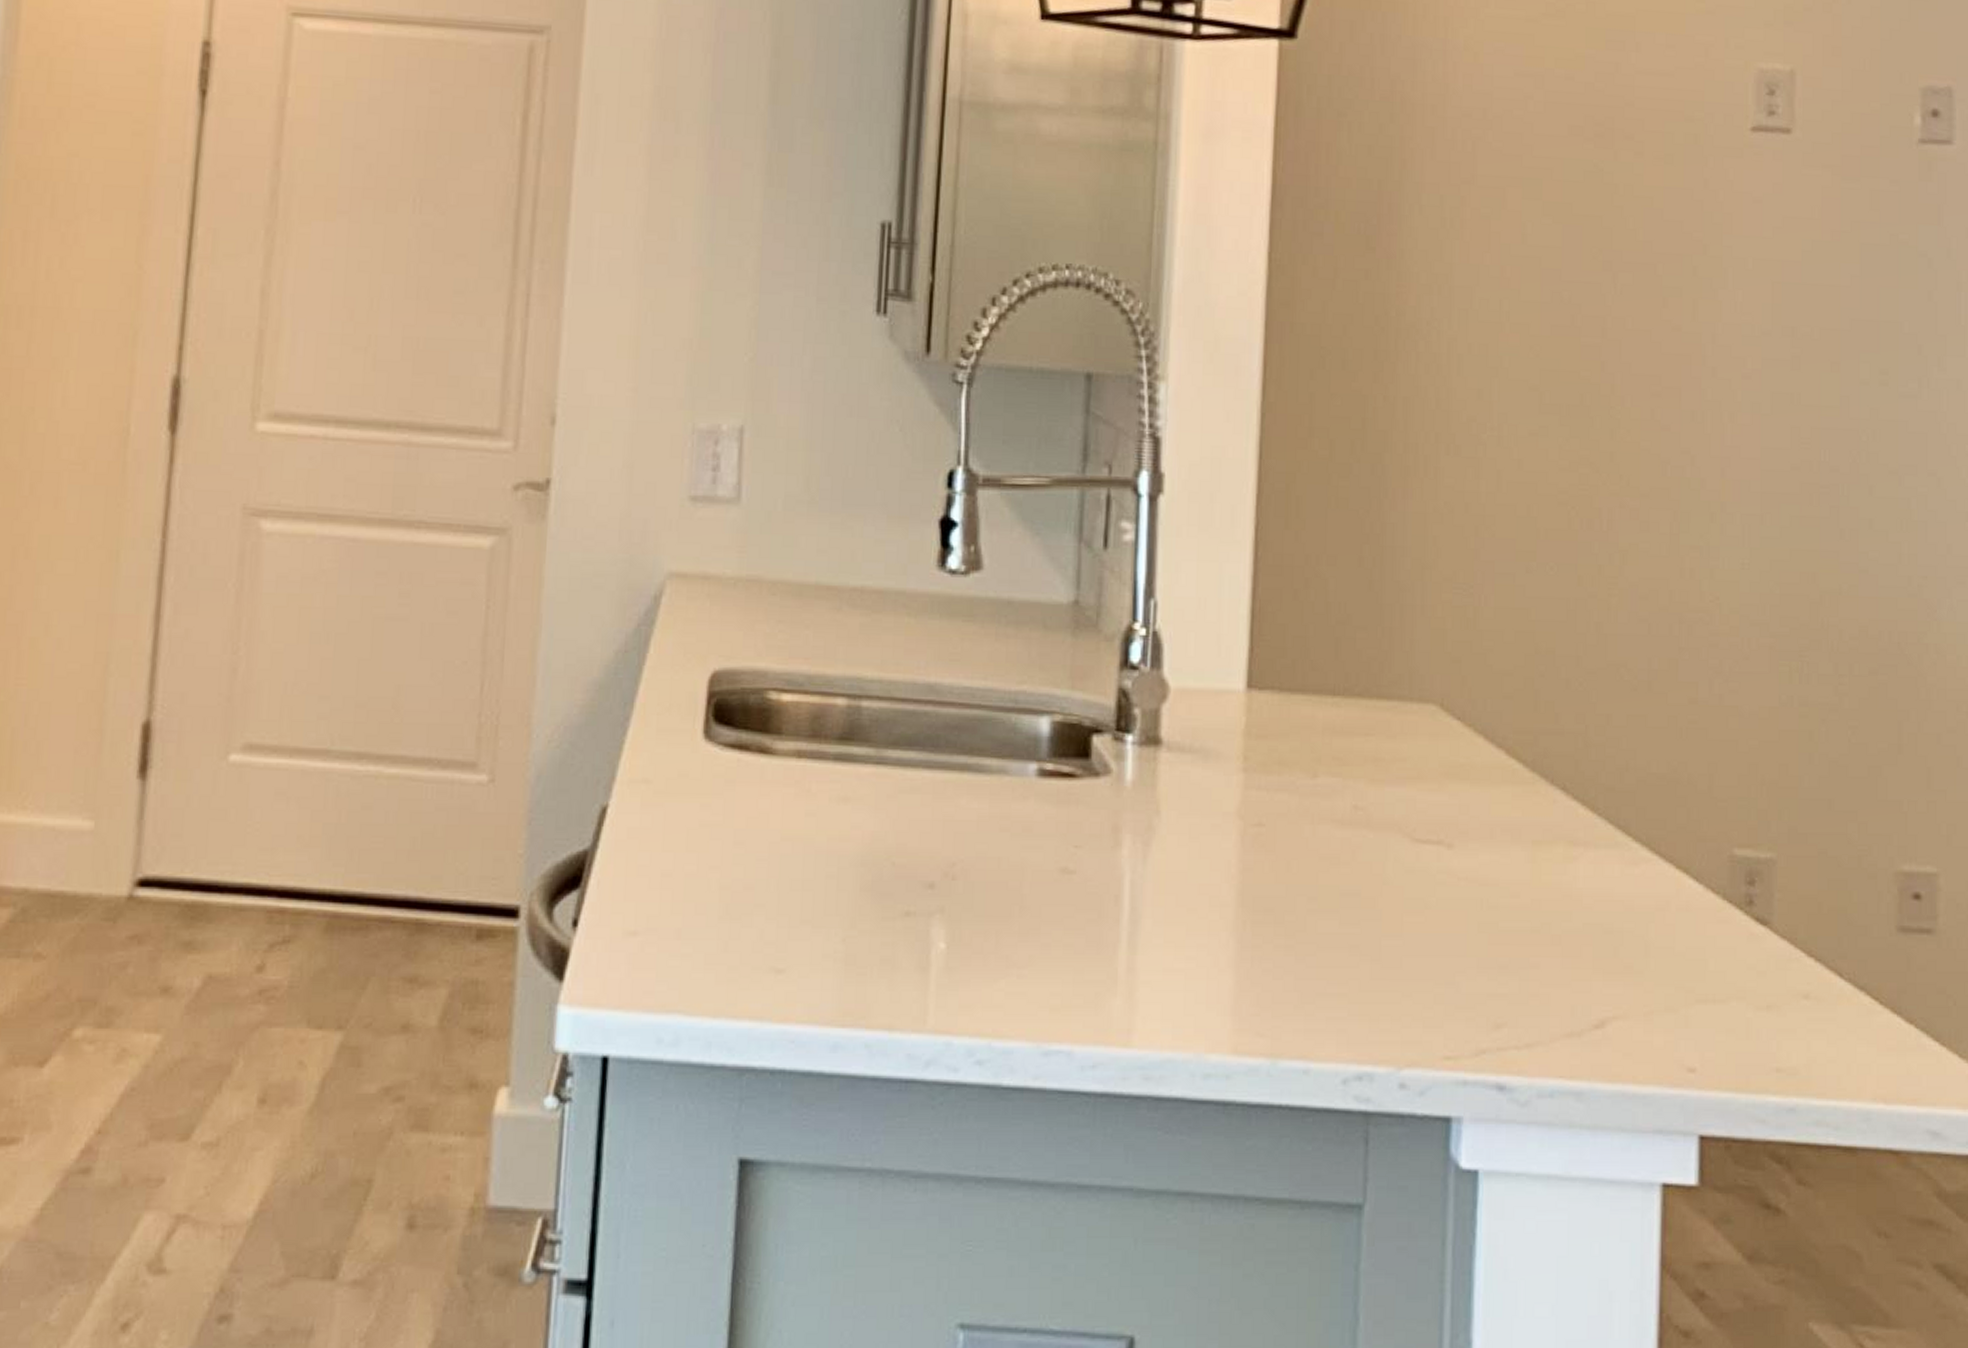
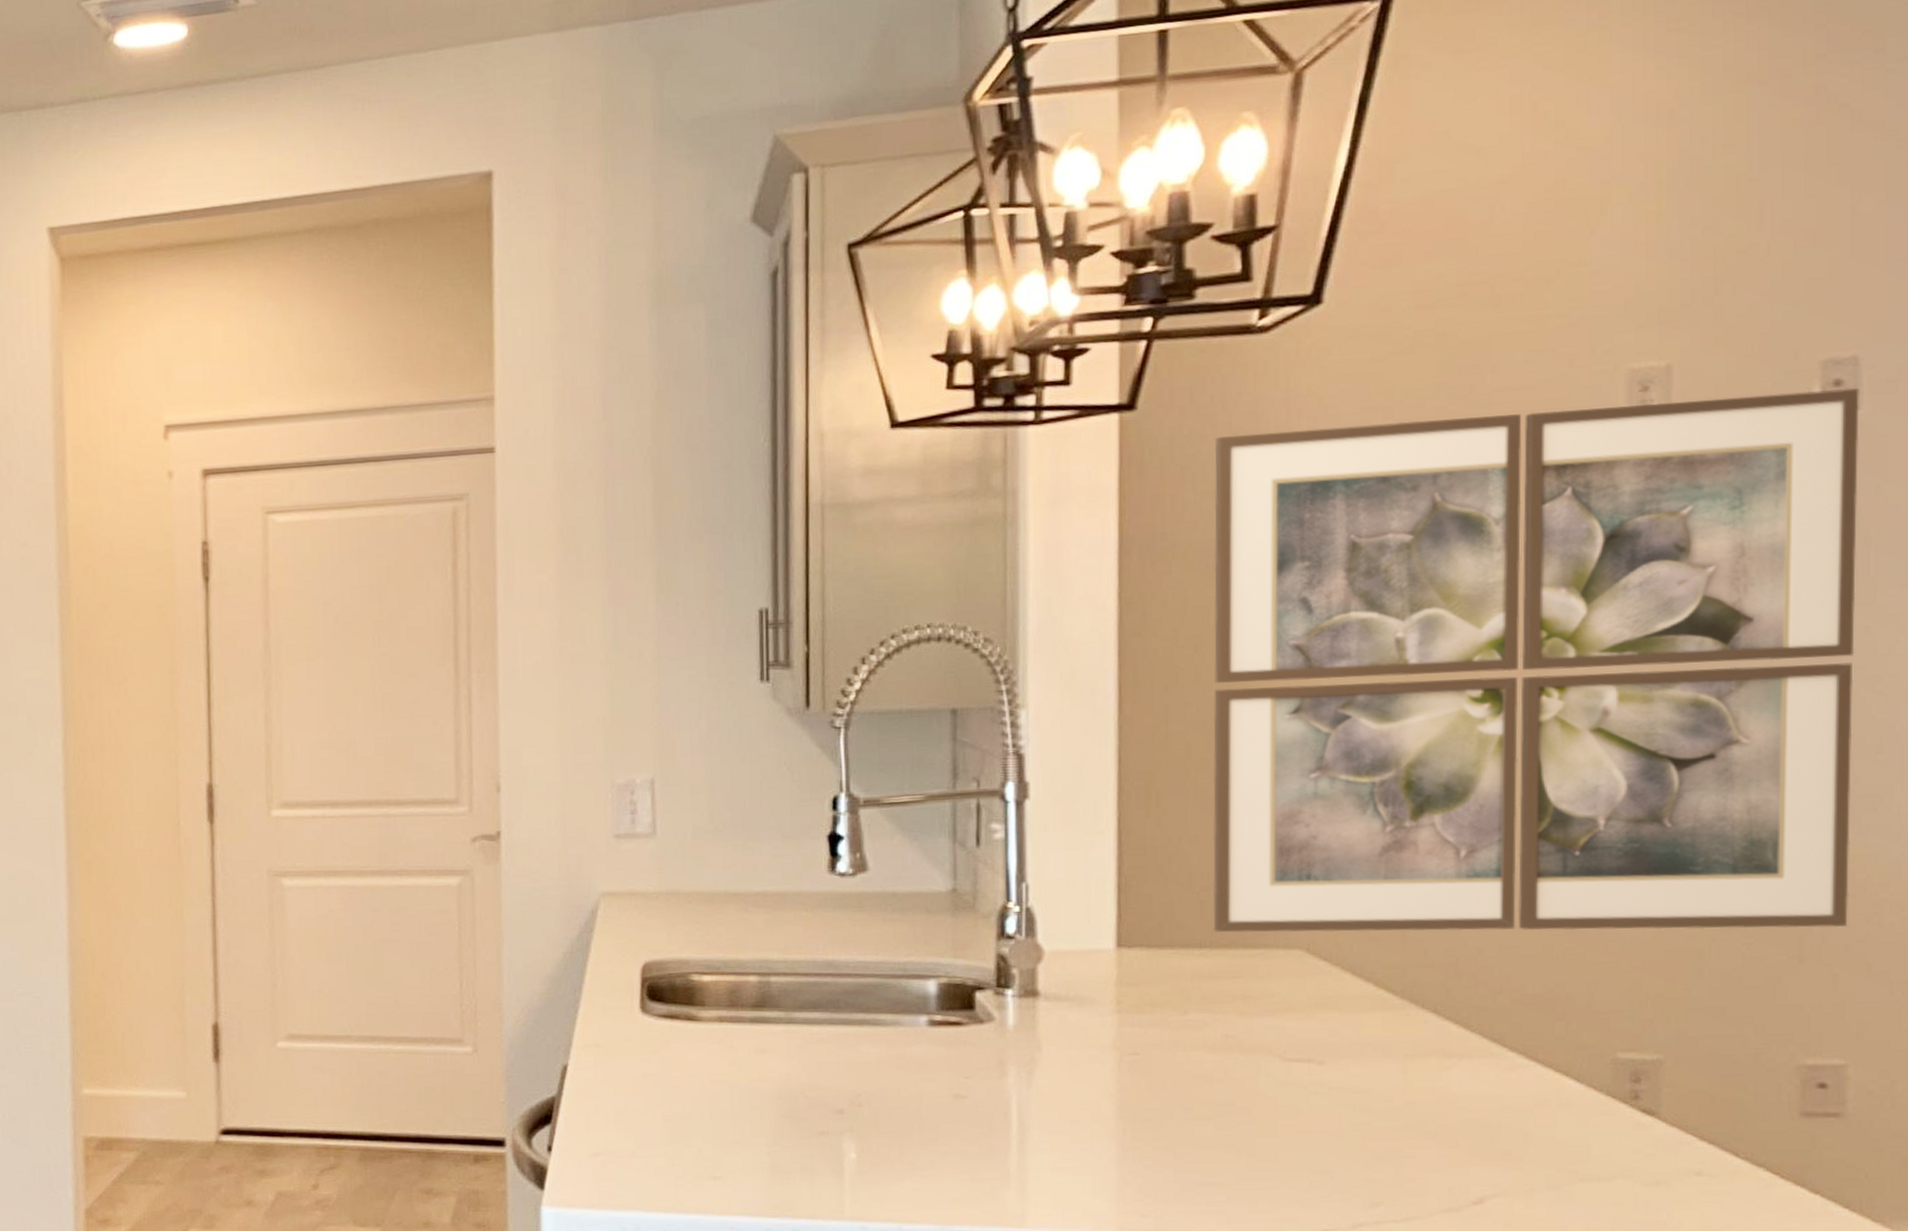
wall art: none [1347,83,1953,715] -> present [1212,387,1860,933]

